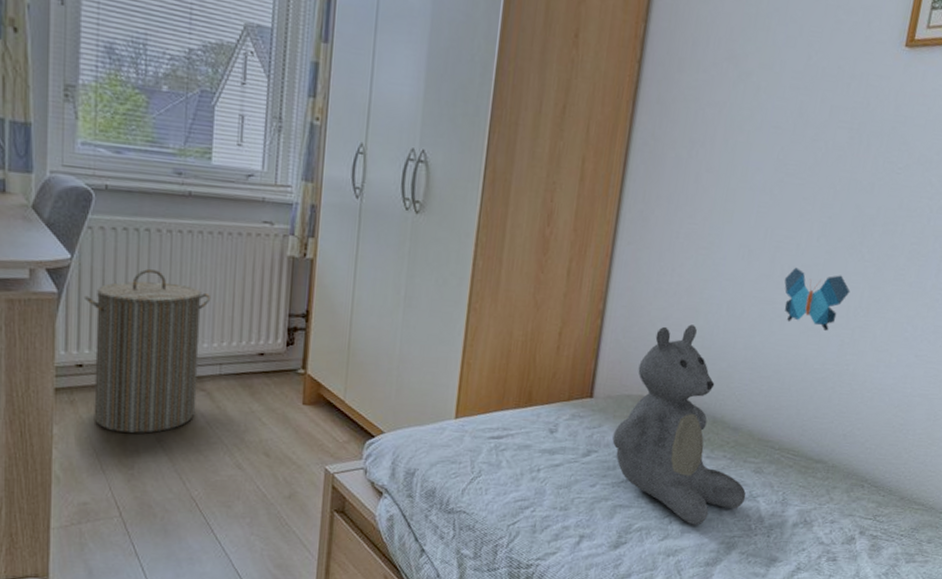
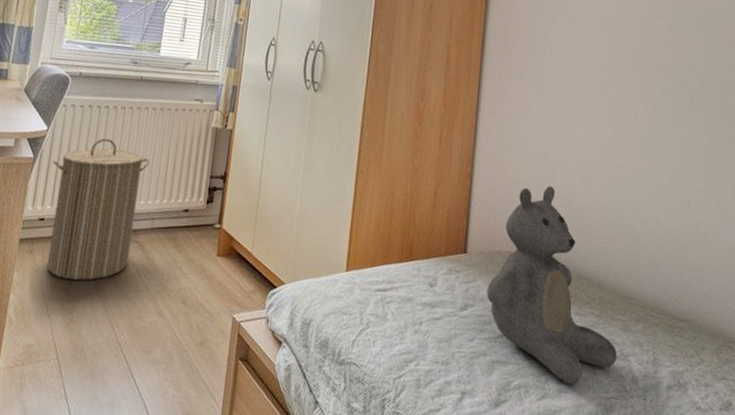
decorative butterfly: present [784,267,851,331] -> none [628,135,689,192]

